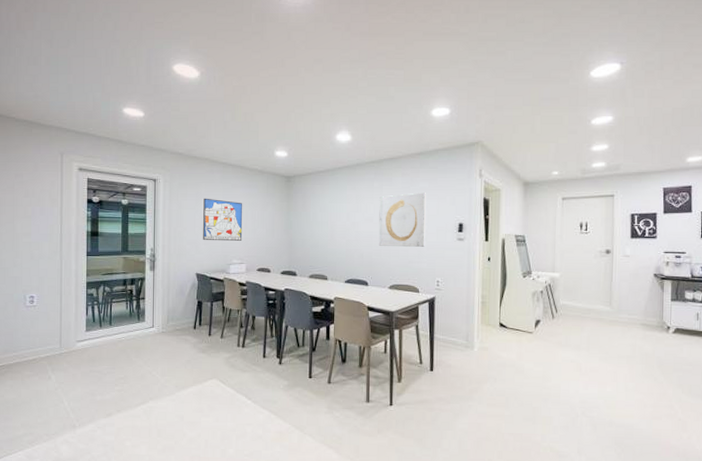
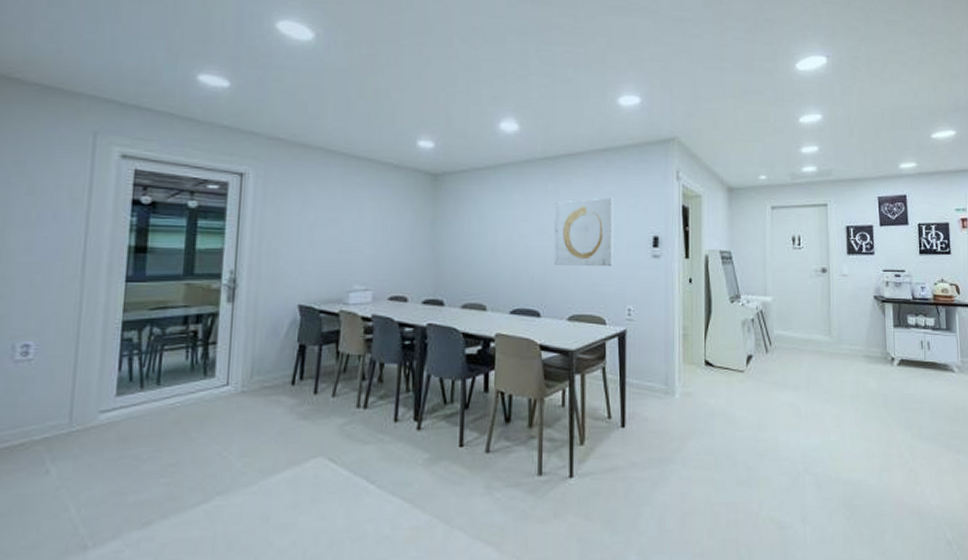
wall art: present [203,198,243,241] -> none [310,200,371,259]

